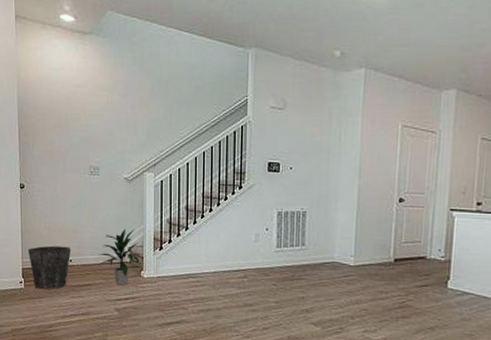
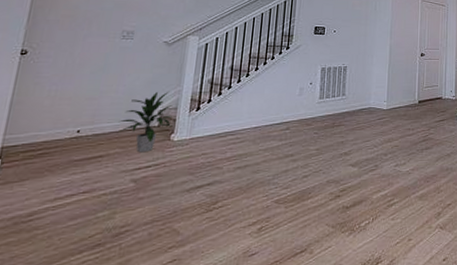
waste bin: present [29,245,71,290] -> none [15,116,82,171]

